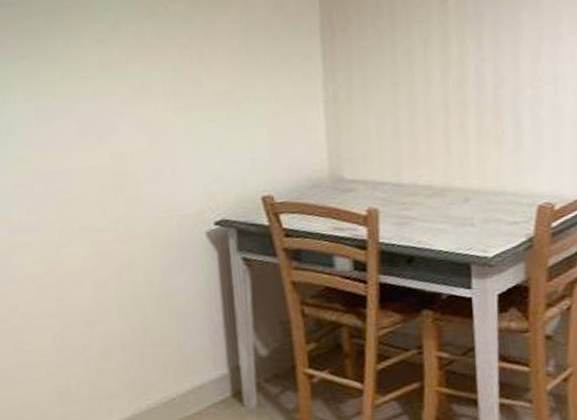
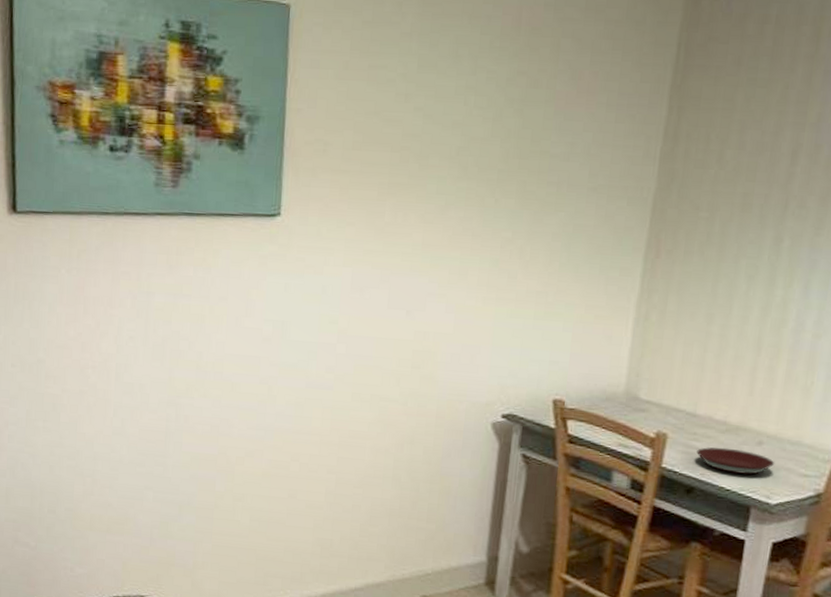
plate: none [409,209,485,235] -> present [697,447,775,475]

